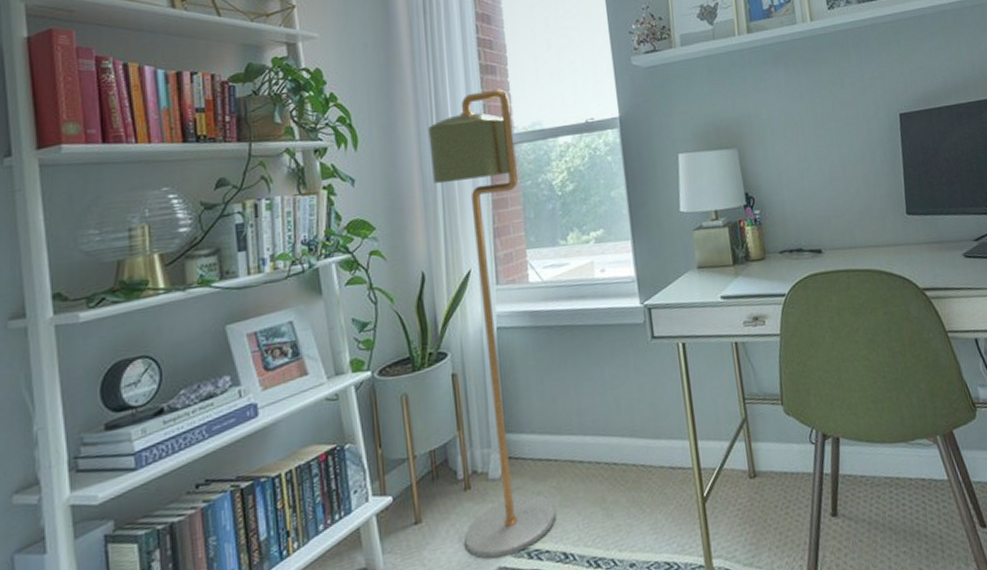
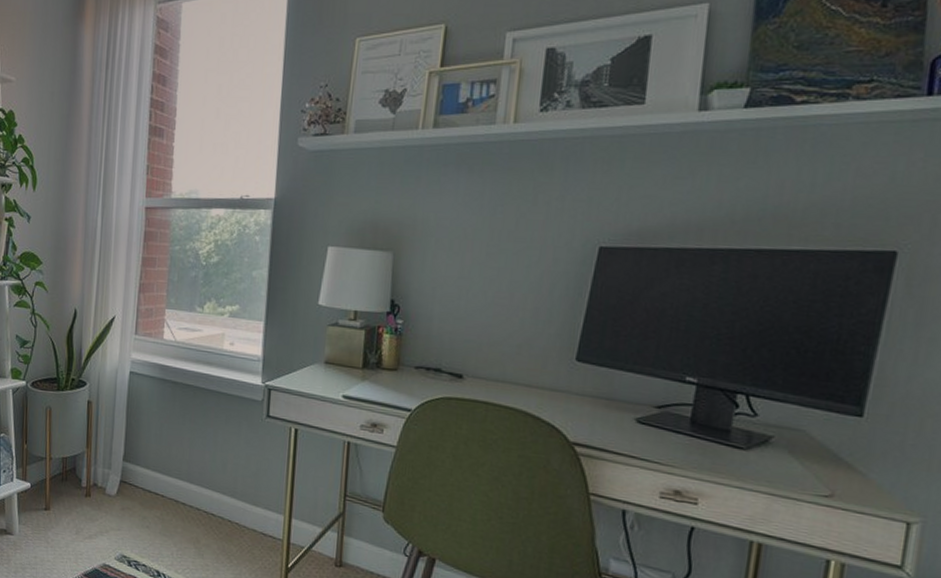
floor lamp: present [428,89,556,559] -> none [80,152,172,558]

